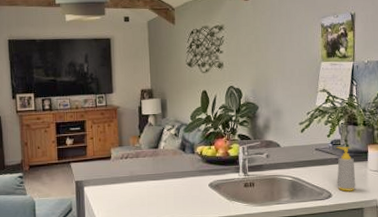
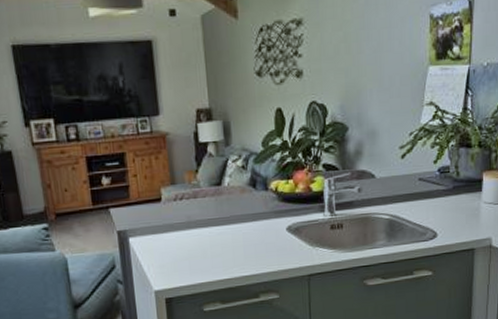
soap bottle: present [336,146,356,192] -> none [444,174,467,230]

